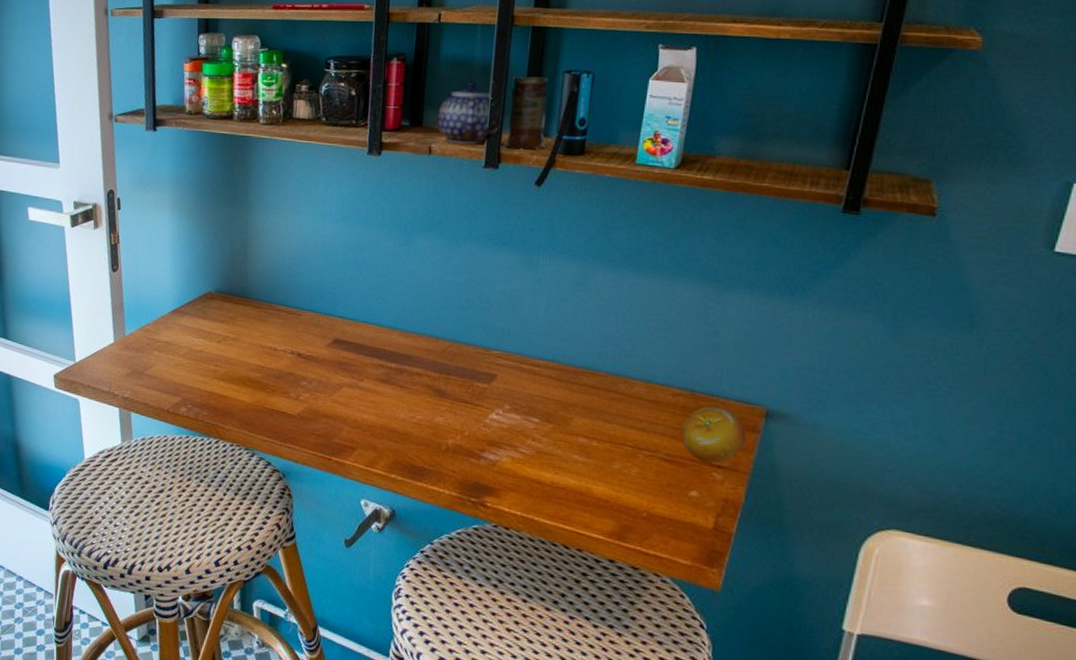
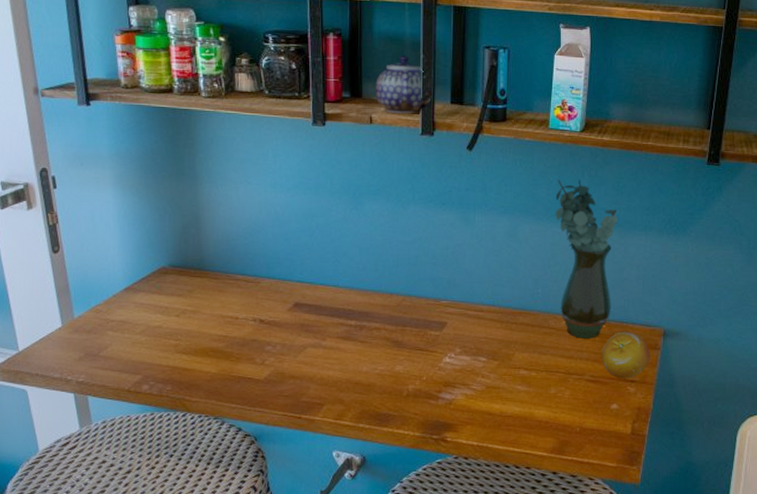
canister: present [502,76,548,149] -> none [435,51,475,117]
vase: none [633,223,716,411] -> present [555,179,618,338]

